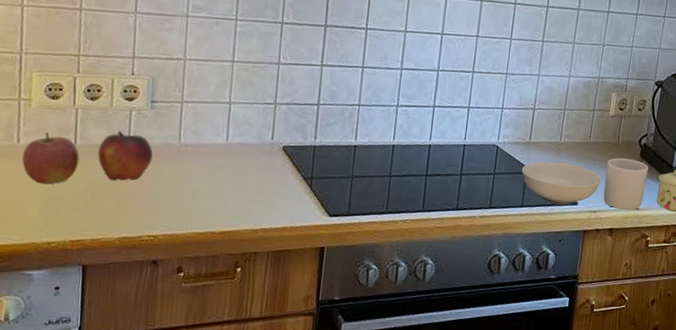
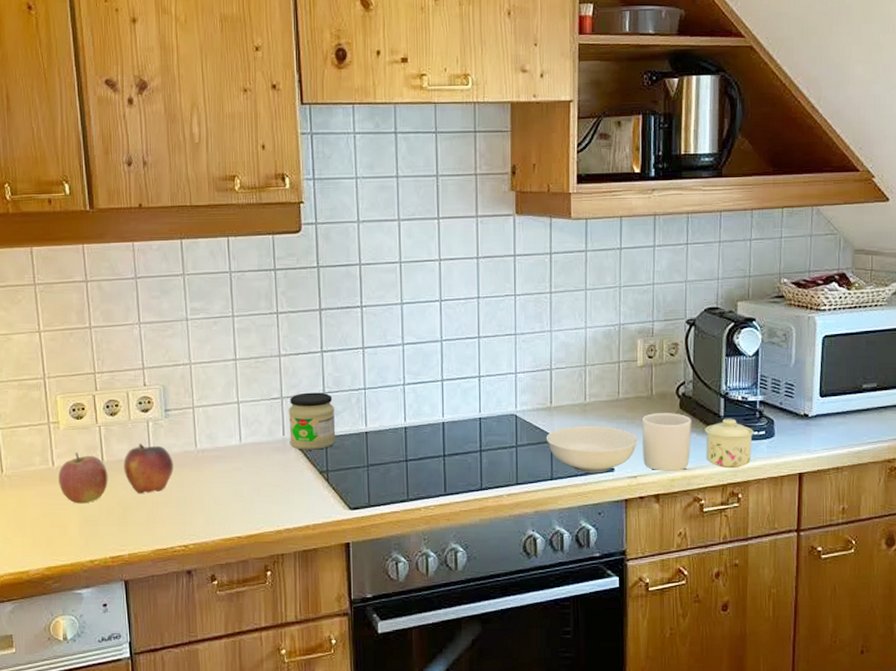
jar: none [277,101,327,157] -> present [288,392,336,450]

